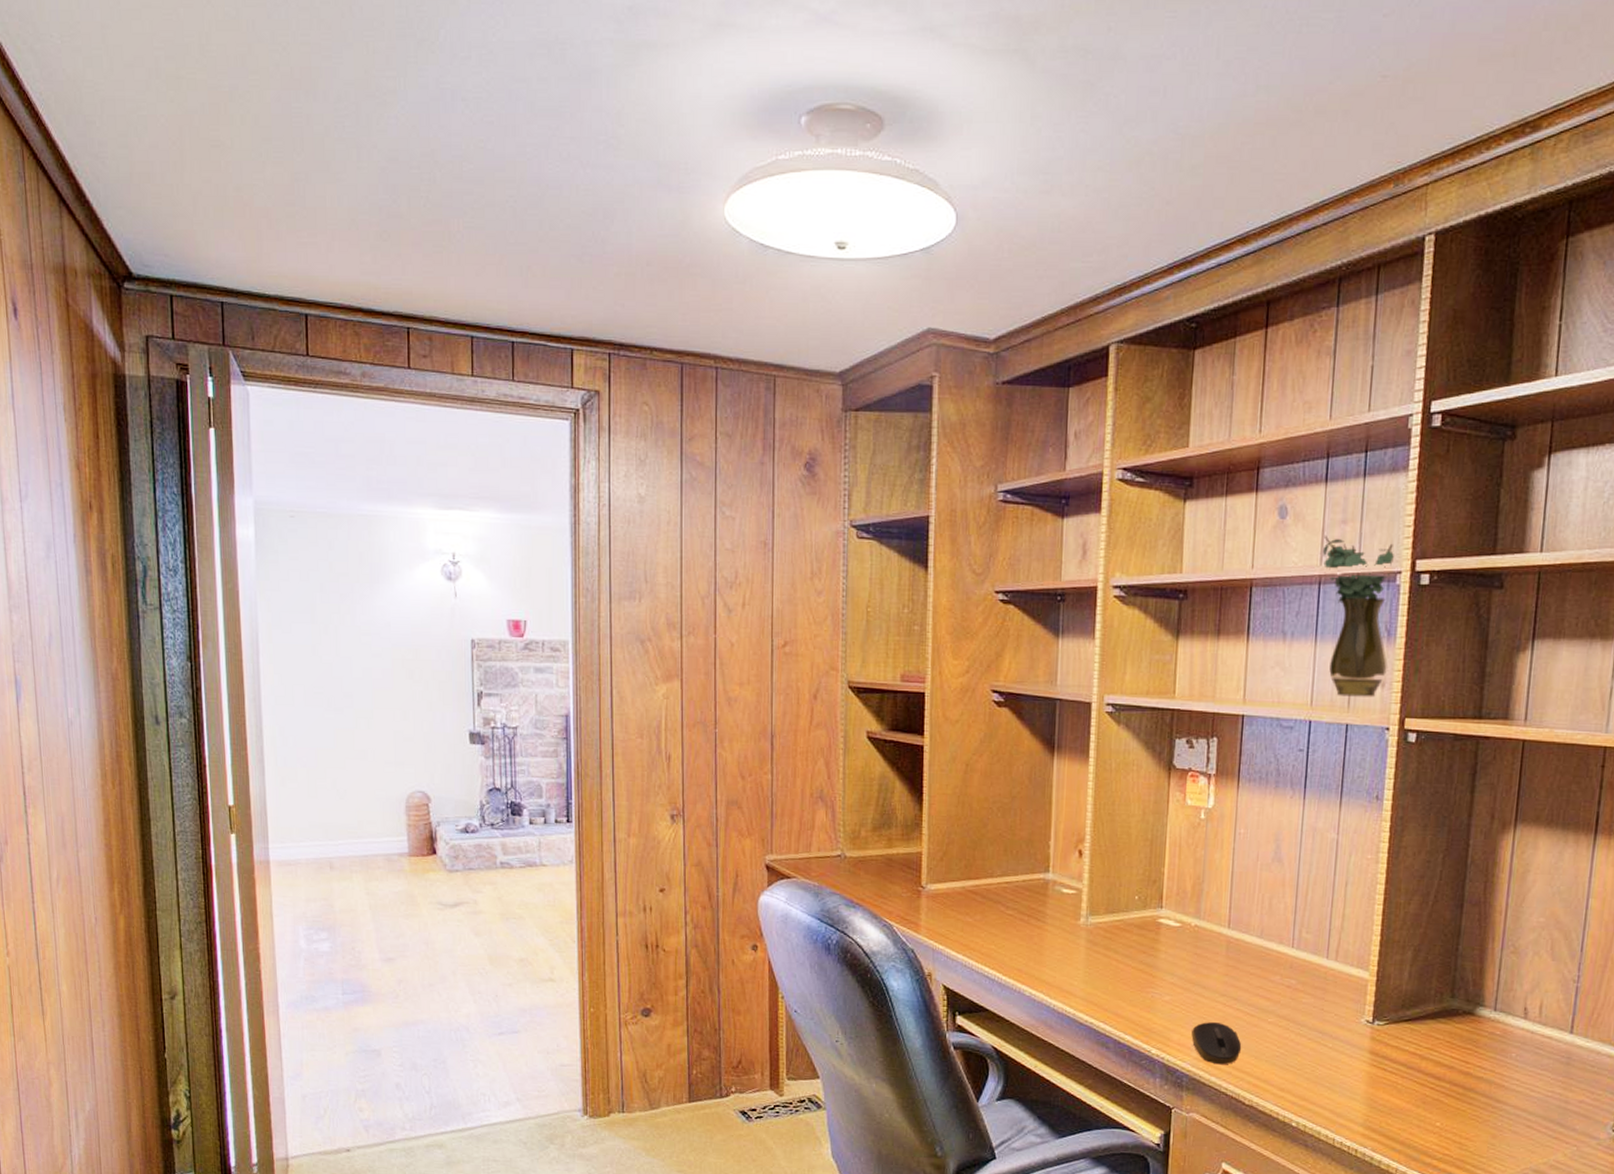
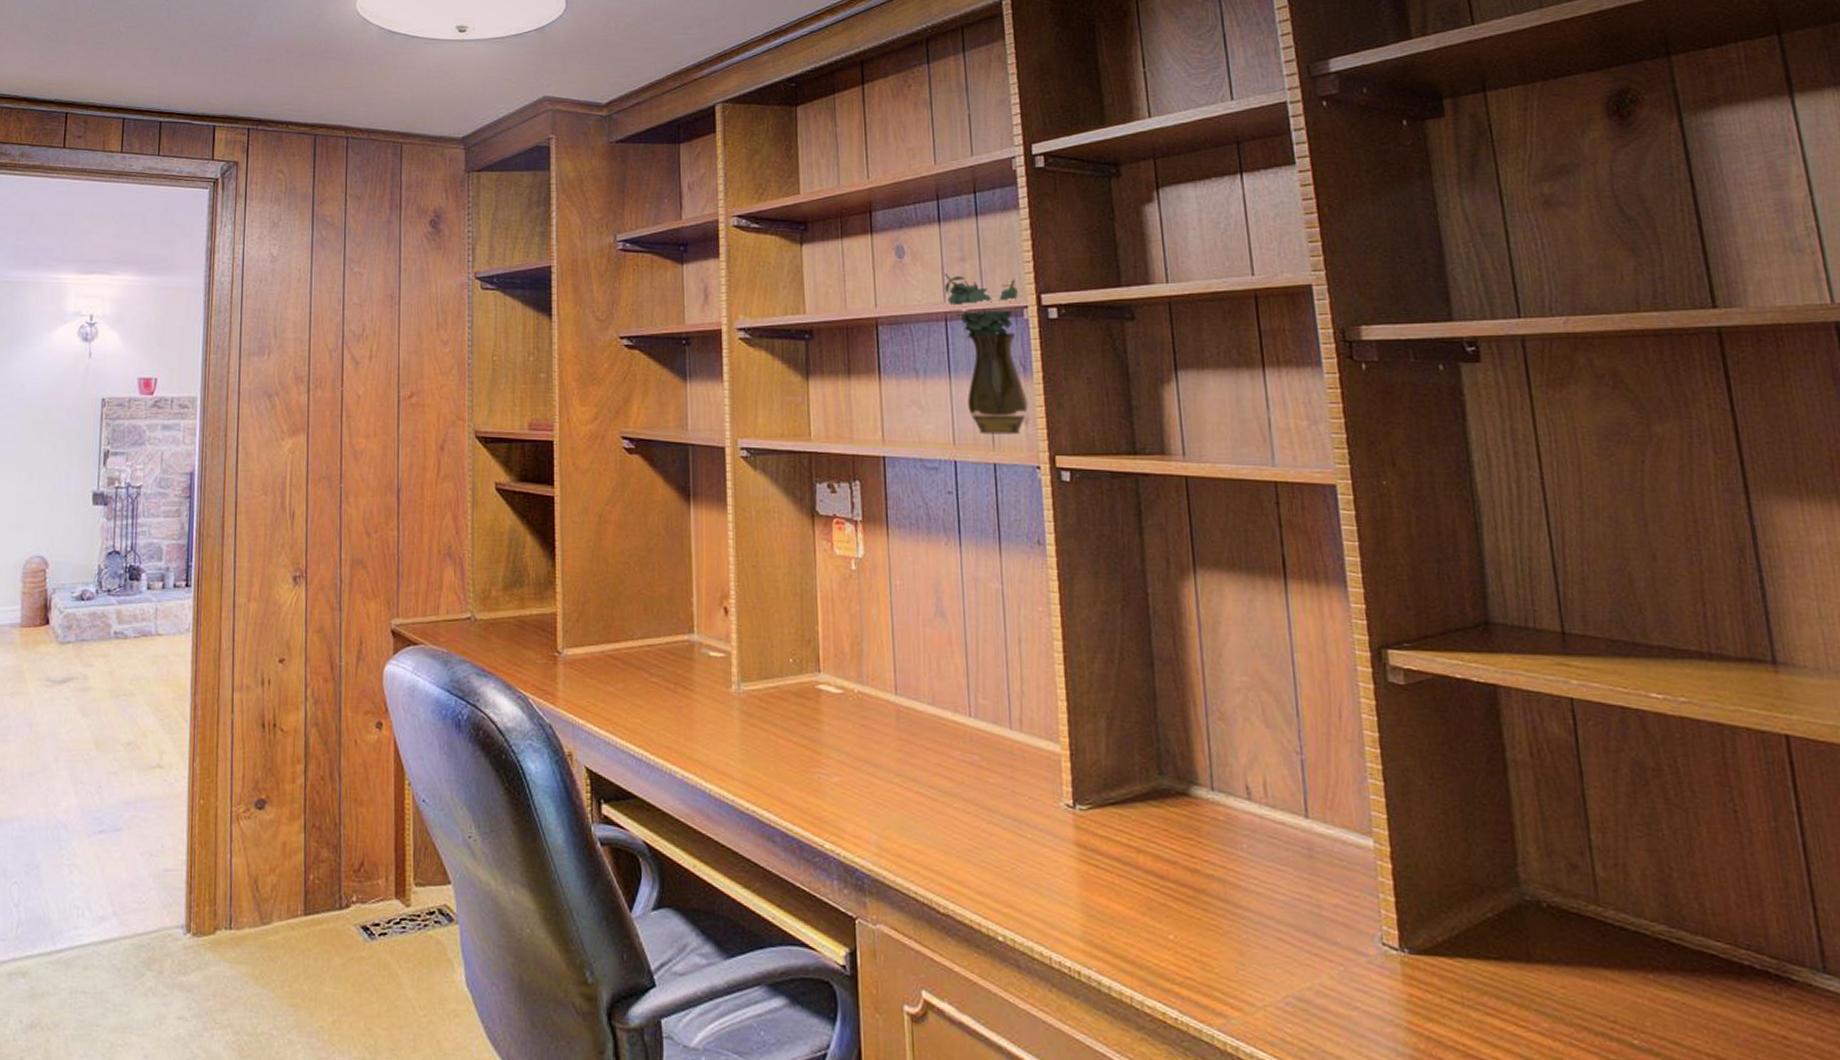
computer mouse: present [1191,1022,1242,1064] -> none [868,808,928,861]

